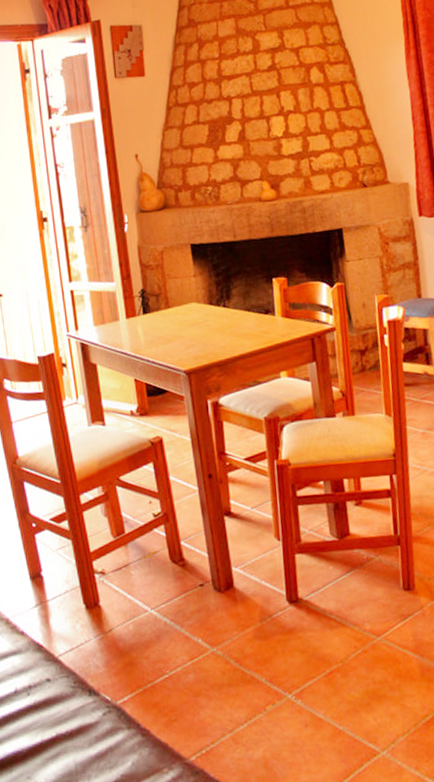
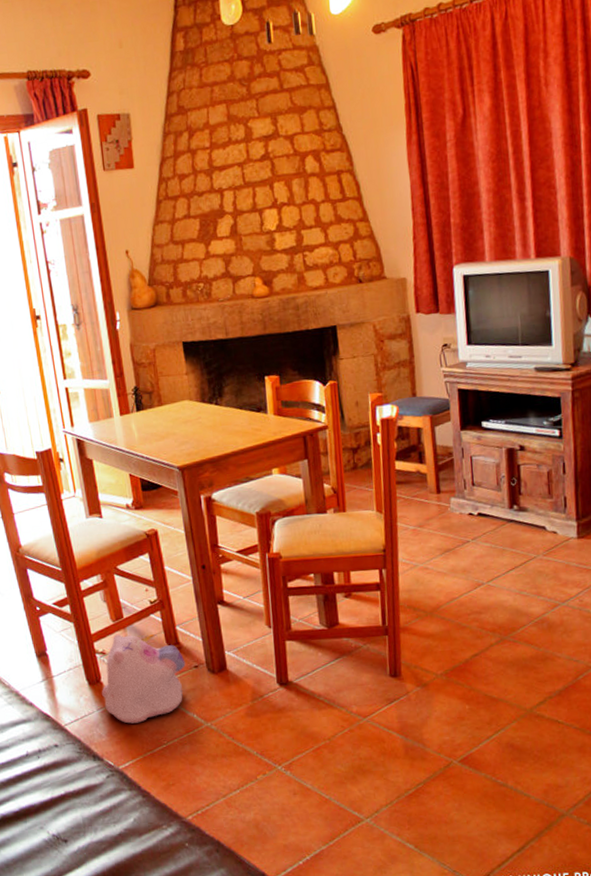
plush toy: none [99,551,191,652] -> present [101,634,186,724]

